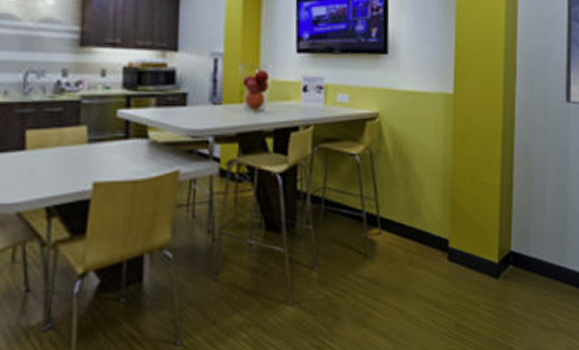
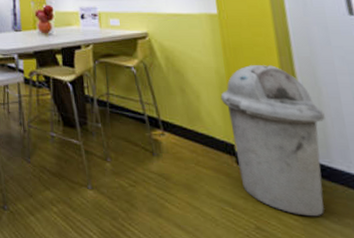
trash can: none [443,153,531,307] -> present [220,65,325,217]

